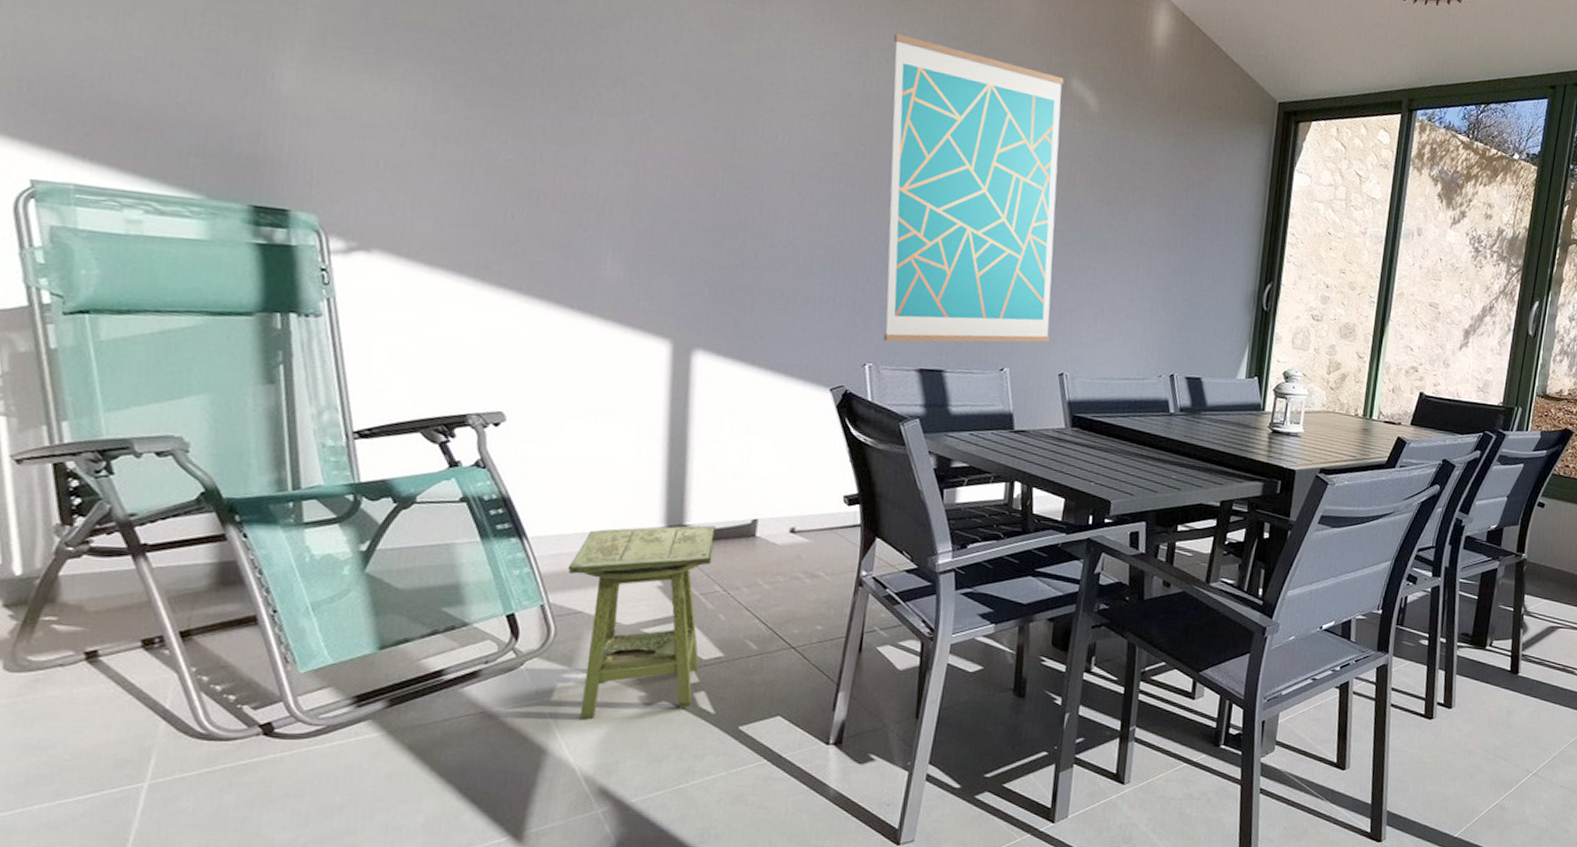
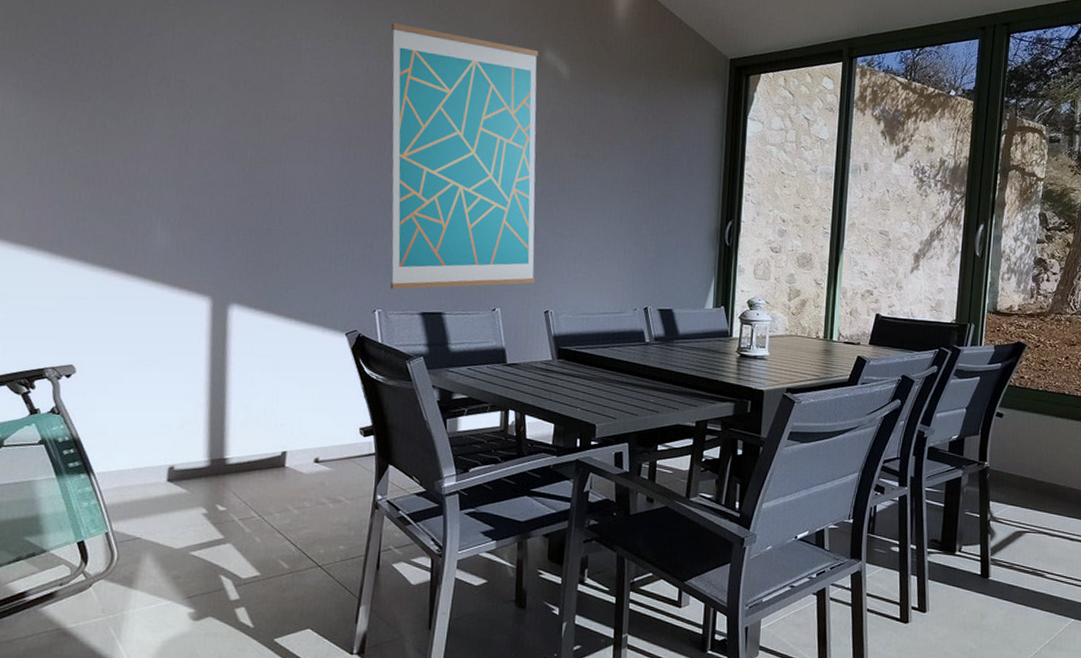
side table: present [567,525,716,721] -> none [127,458,252,636]

